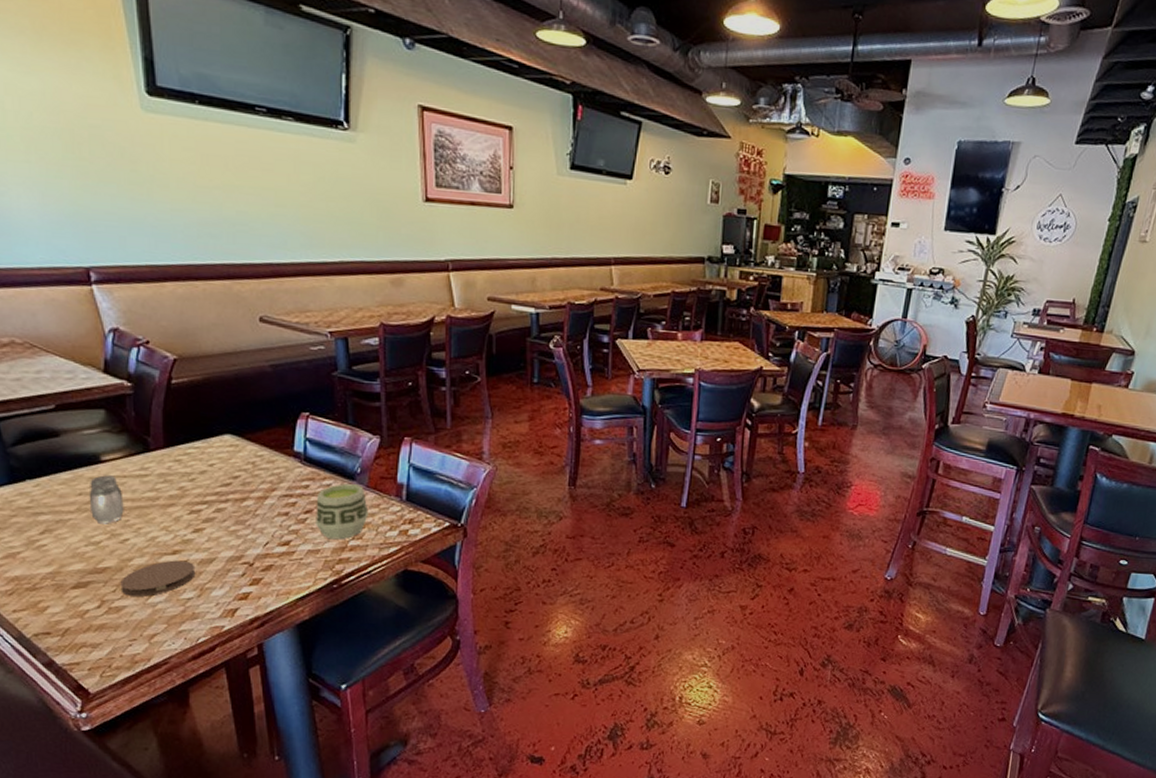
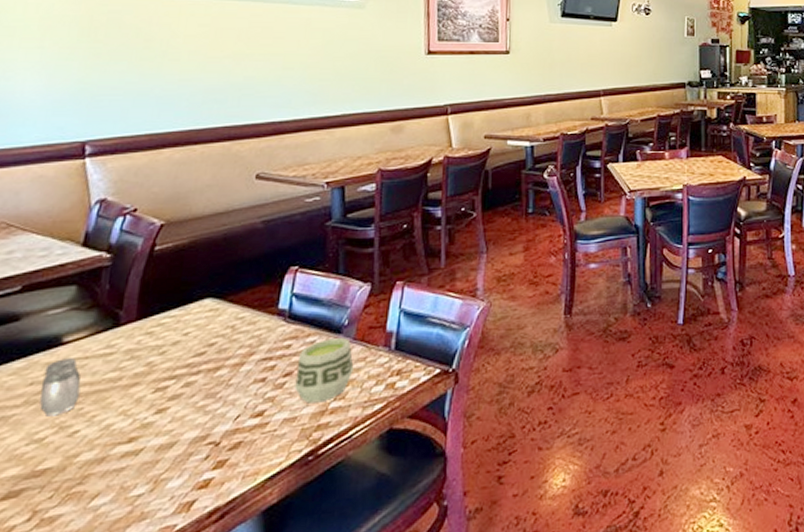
coaster: present [120,560,196,597] -> none [59,448,152,501]

